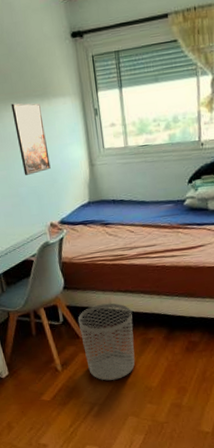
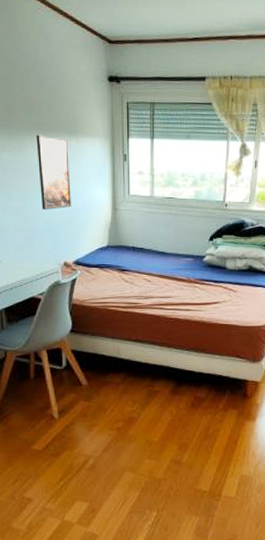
waste bin: present [78,303,135,381] -> none [82,351,140,432]

